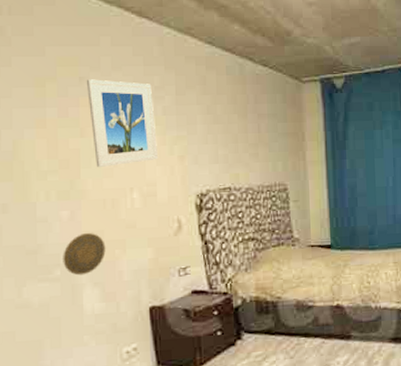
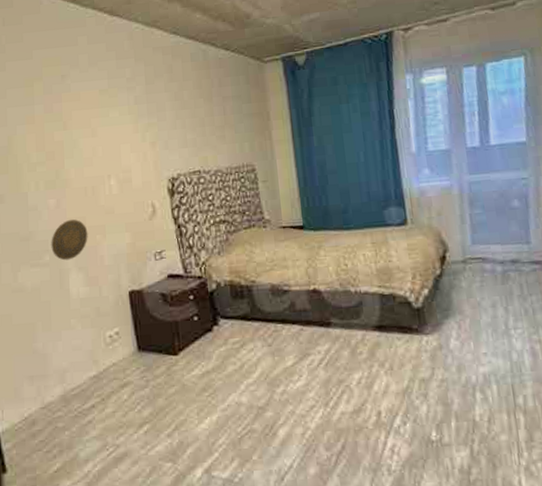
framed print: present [86,79,159,167] -> none [67,76,132,157]

